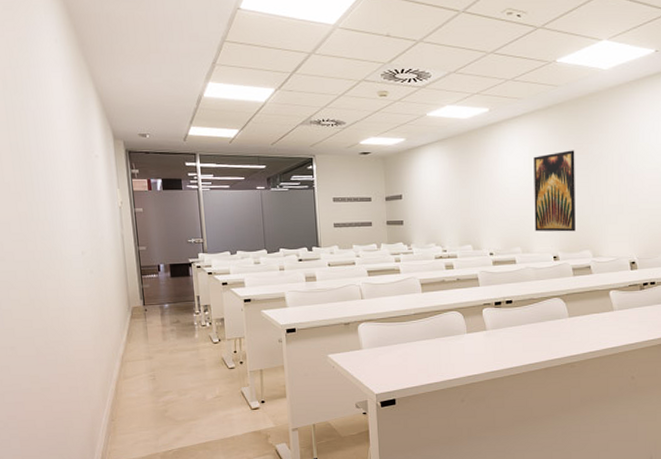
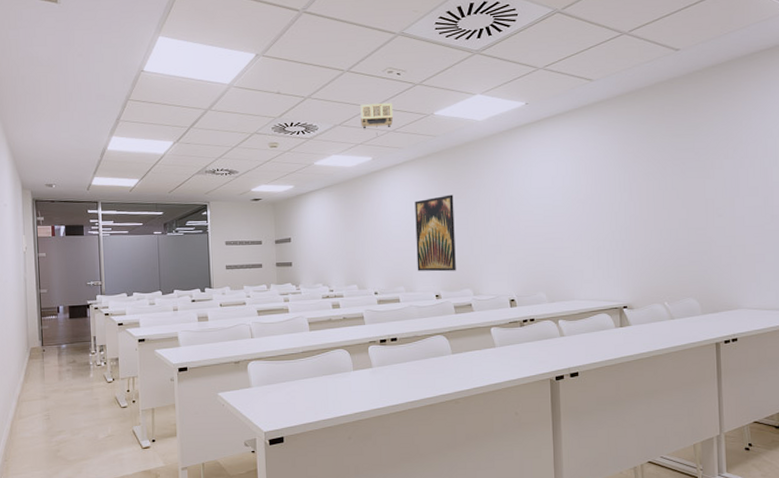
projector: none [477,47,513,85] -> present [360,102,394,136]

